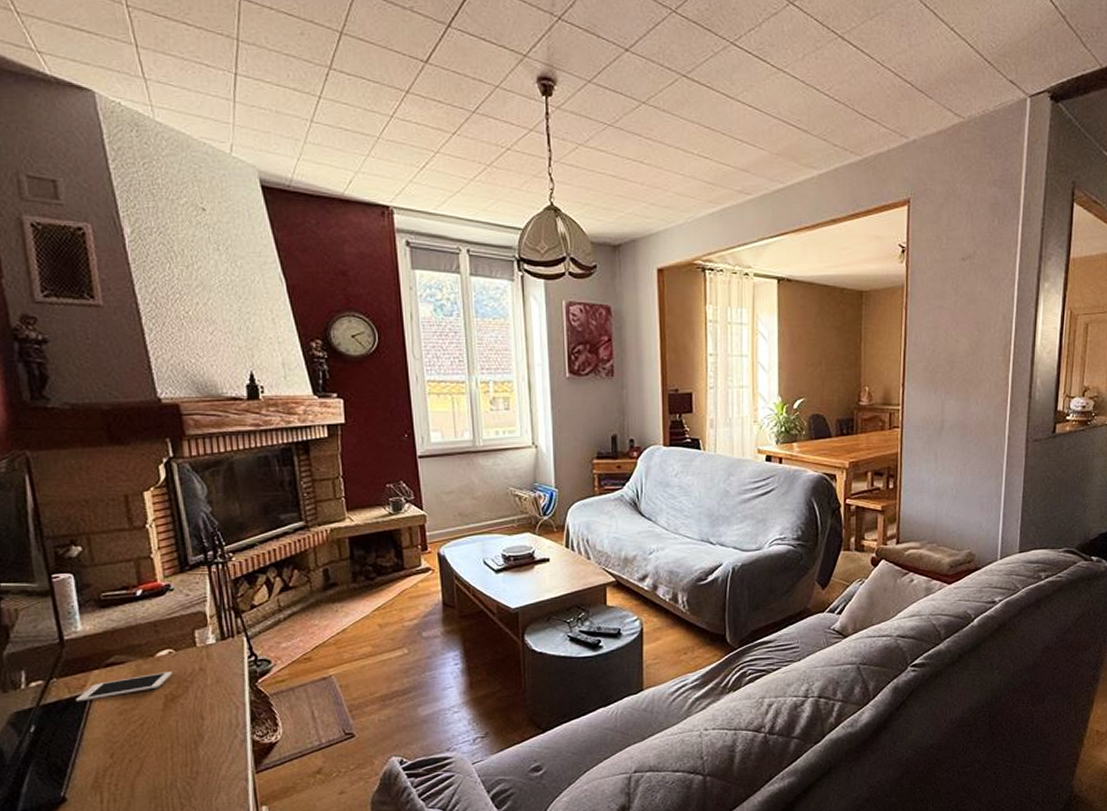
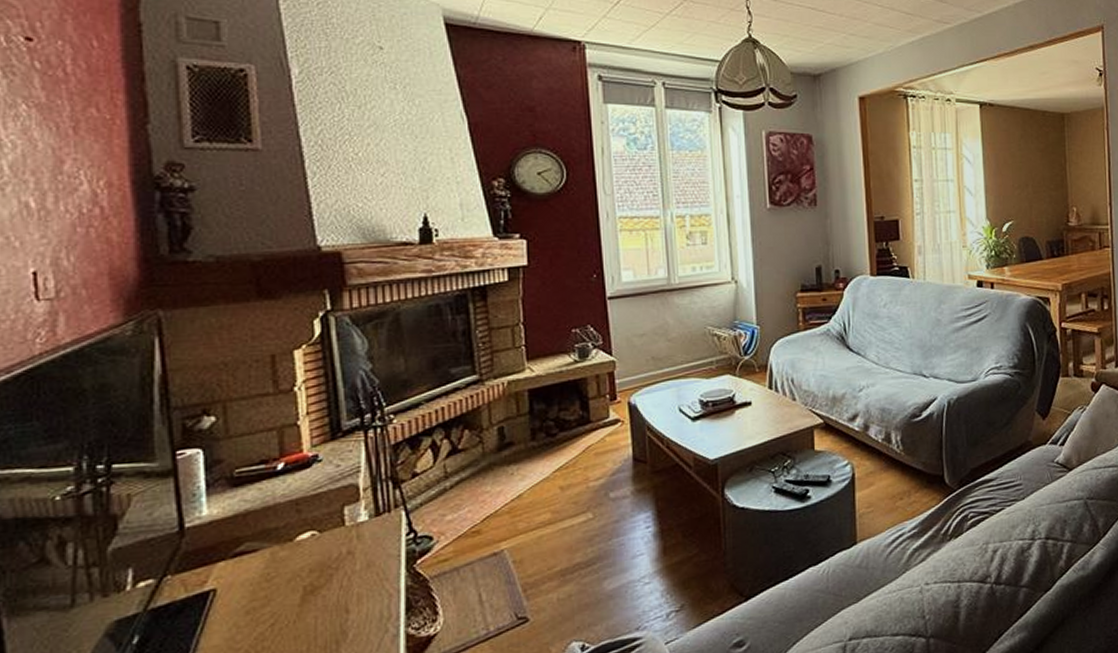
cell phone: present [75,671,173,702] -> none [192,556,315,603]

